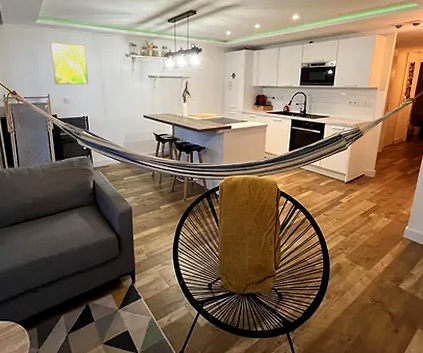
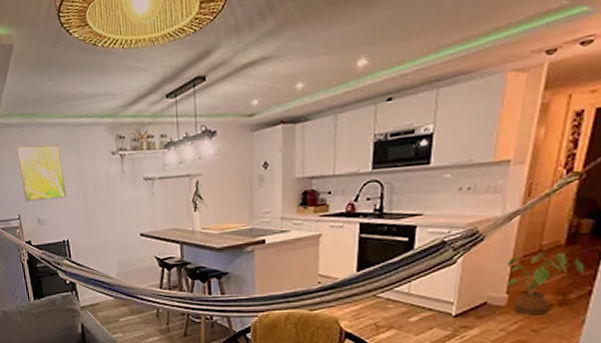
house plant: none [376,144,416,184] -> present [508,251,585,315]

